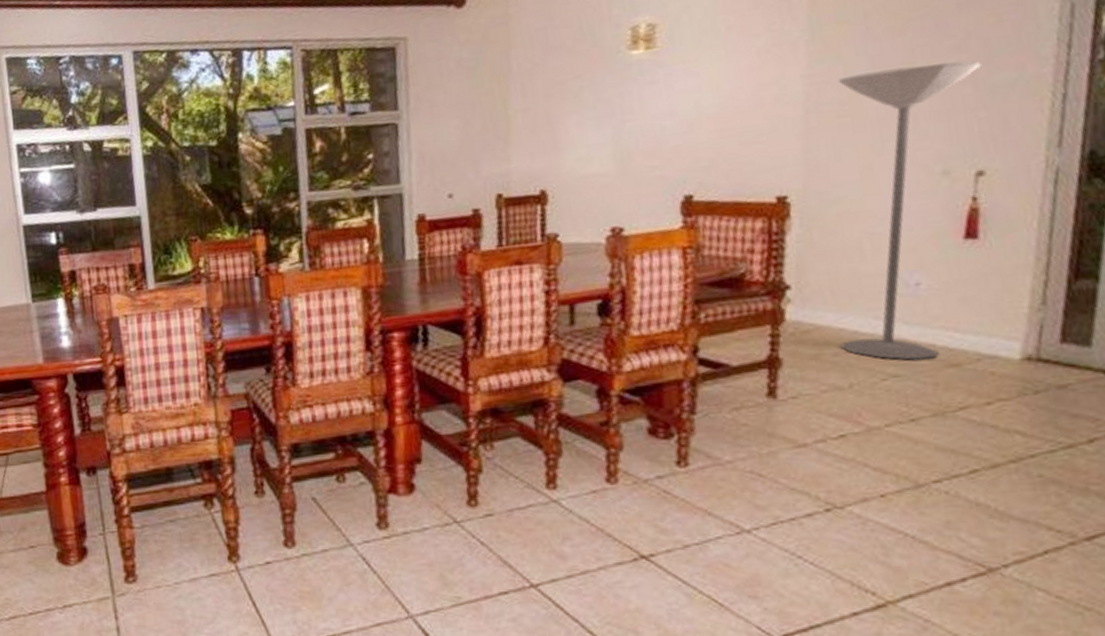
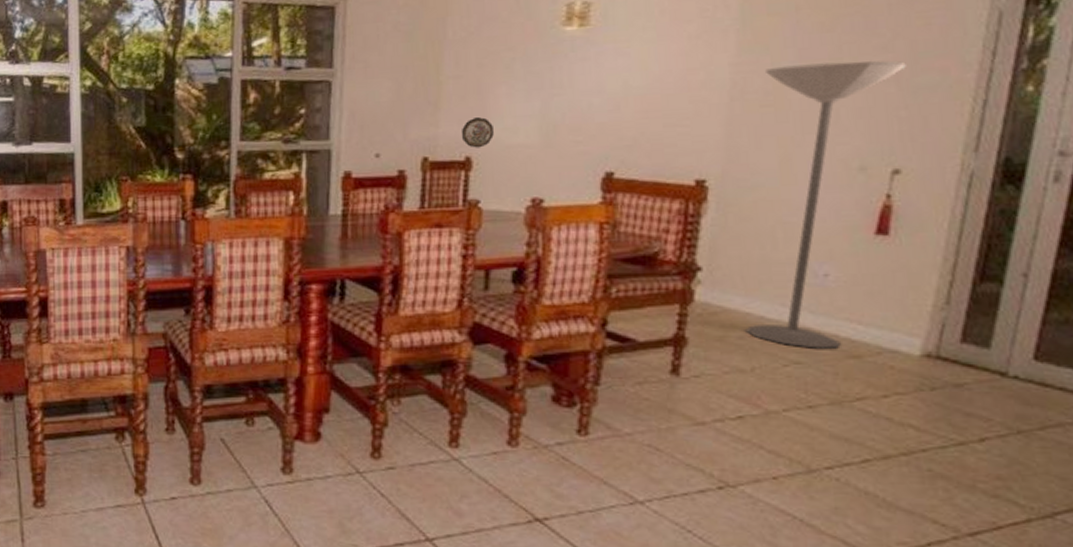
decorative plate: none [533,149,568,181] -> present [461,117,494,148]

